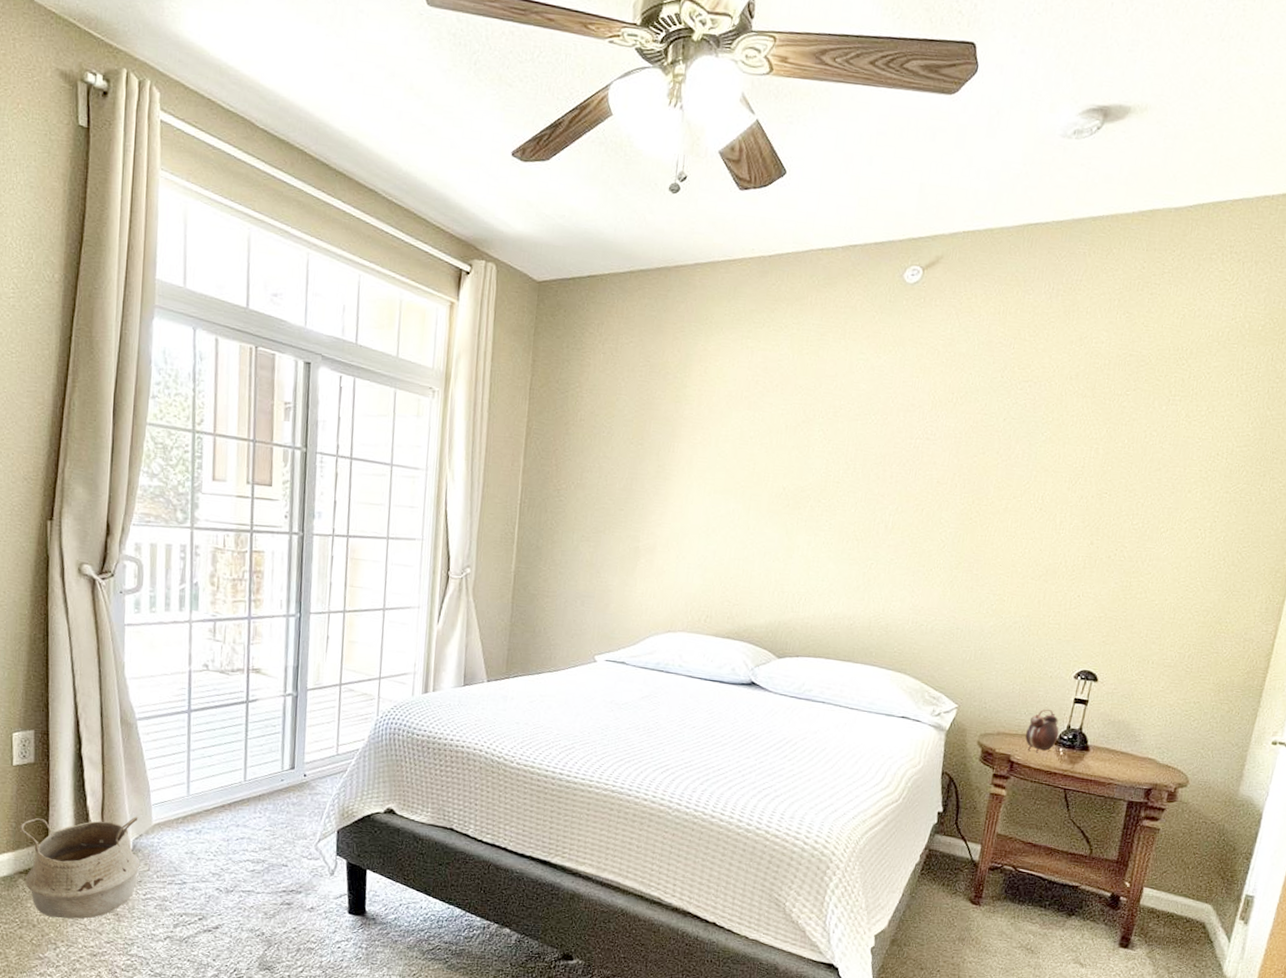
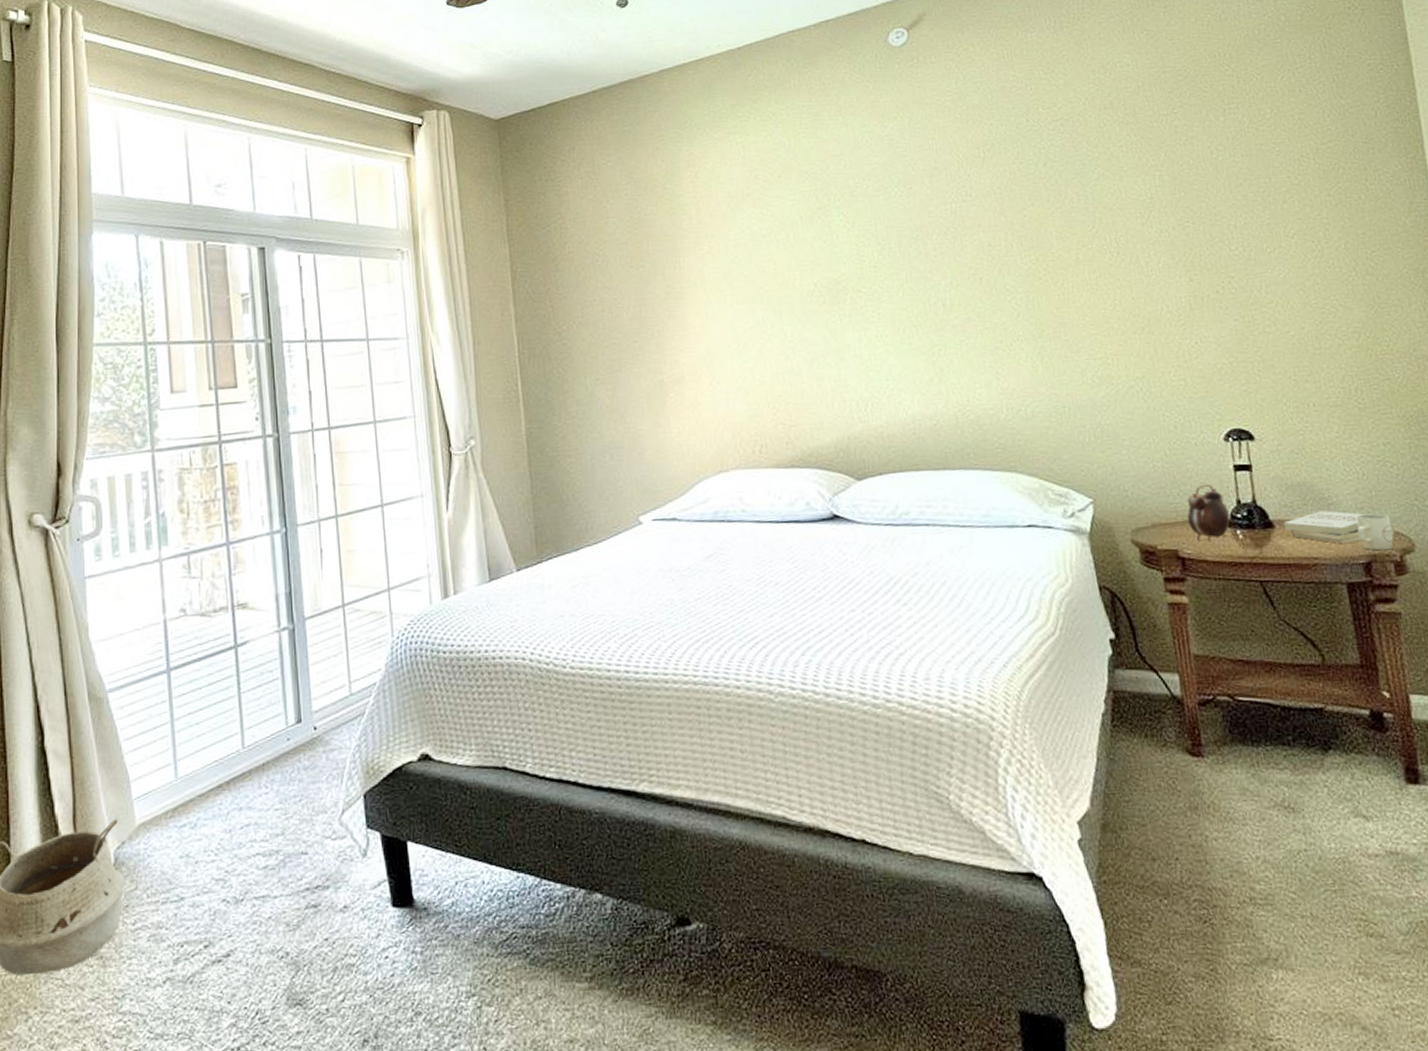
books: none [1095,744,1178,773] -> present [1282,510,1395,545]
mug: none [1149,752,1178,783] -> present [1356,513,1394,551]

